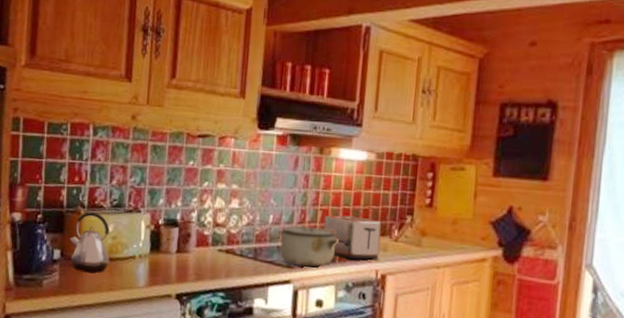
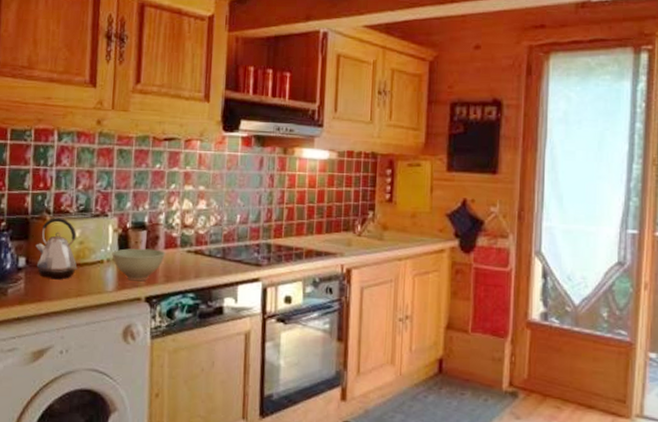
bowl: none [144,245,197,279] -> present [112,248,165,282]
cooking pot: present [279,225,340,268] -> none [247,224,306,265]
toaster: present [323,215,382,261] -> none [289,212,346,256]

